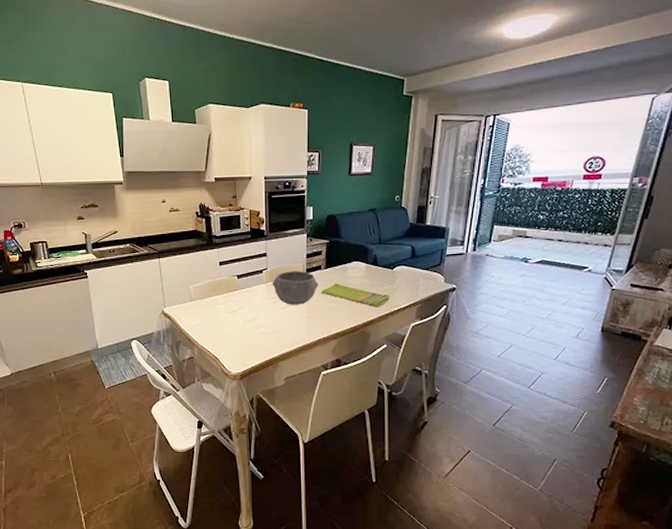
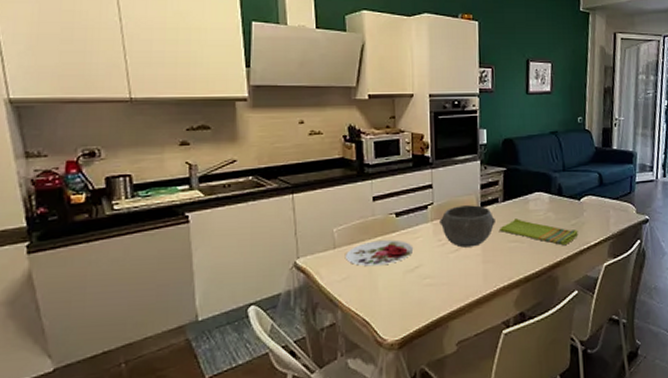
plate: none [200,296,252,316] -> present [346,240,414,267]

